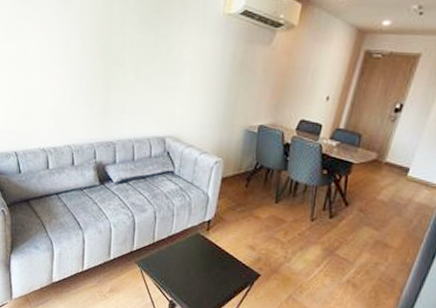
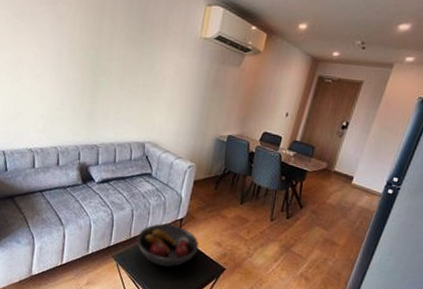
fruit bowl: none [160,226,230,273] -> present [136,223,199,267]

